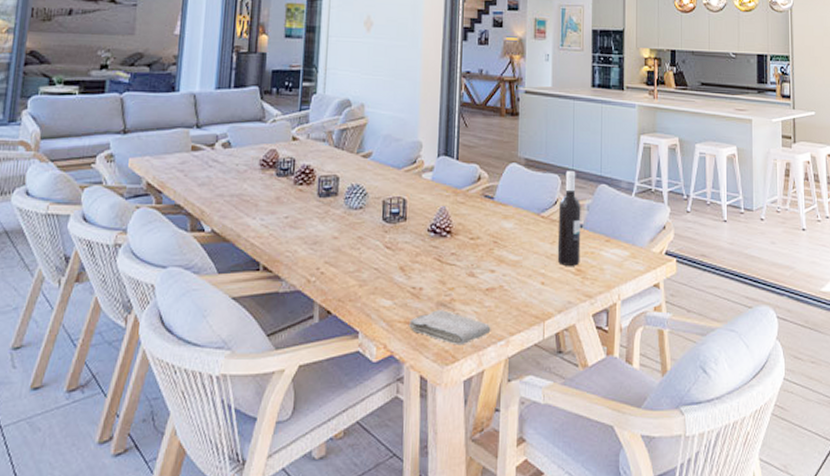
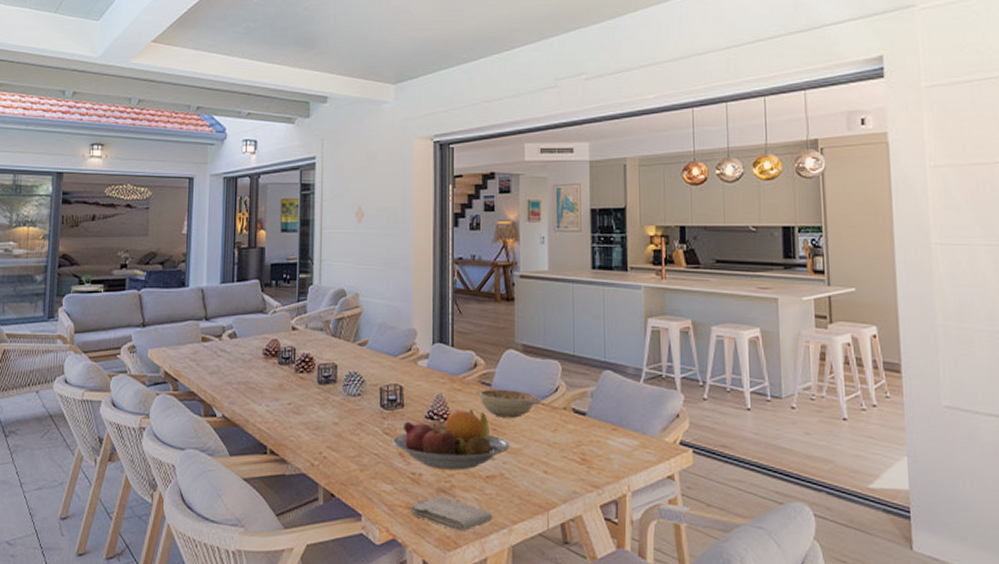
fruit bowl: none [393,223,510,283] -> present [392,410,510,470]
decorative bowl: none [478,203,541,231] -> present [475,390,542,418]
wine bottle: present [557,171,581,266] -> none [559,357,585,455]

